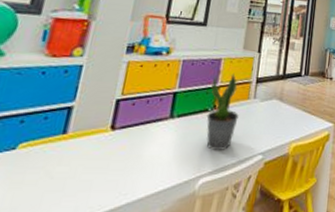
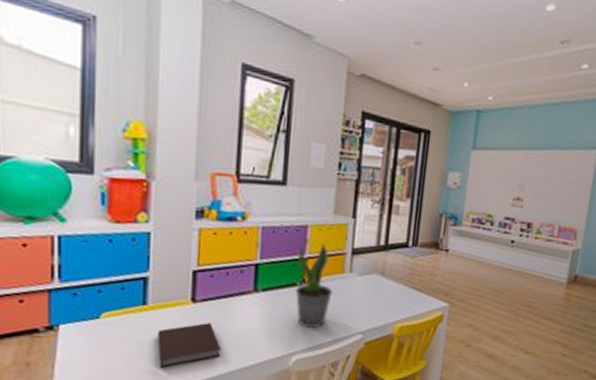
notebook: none [67,150,133,199] -> present [157,323,222,368]

